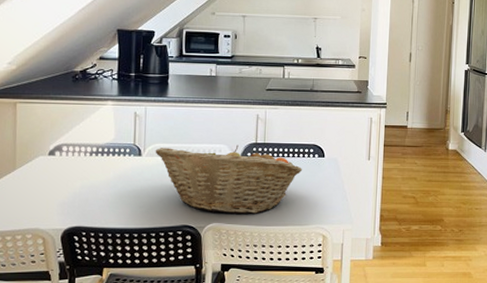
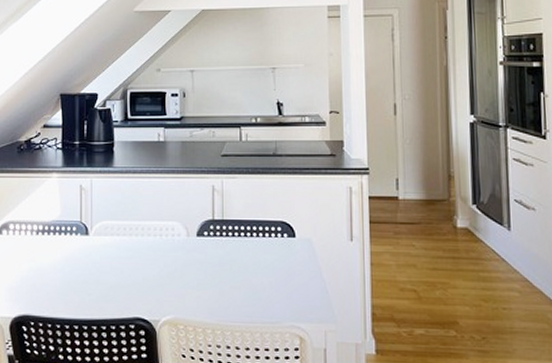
fruit basket: present [155,144,303,214] -> none [102,222,270,307]

